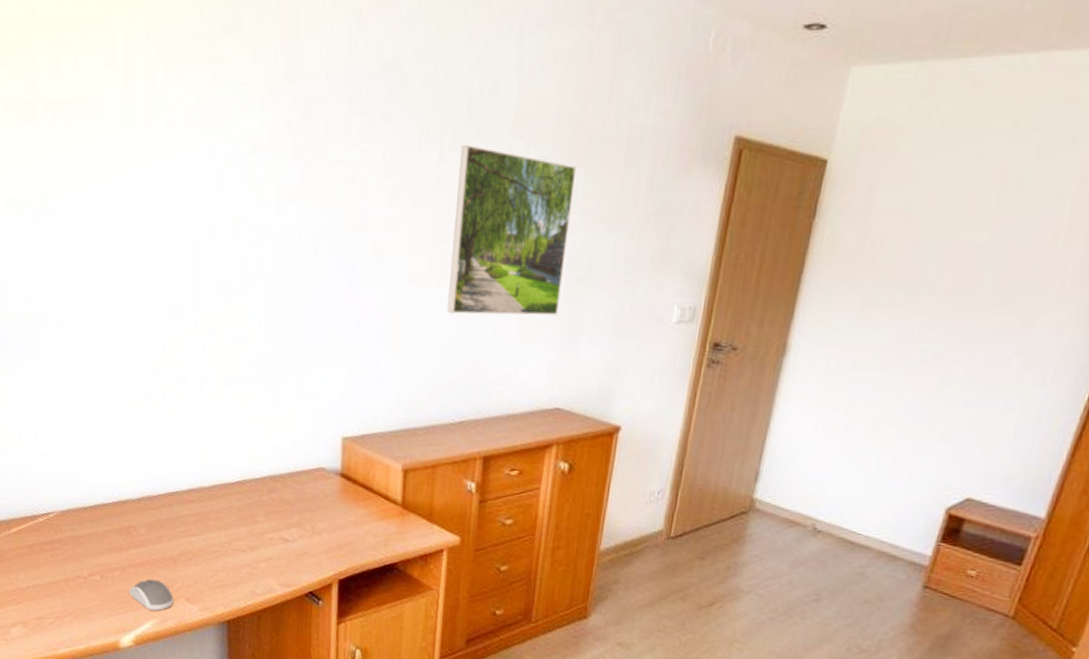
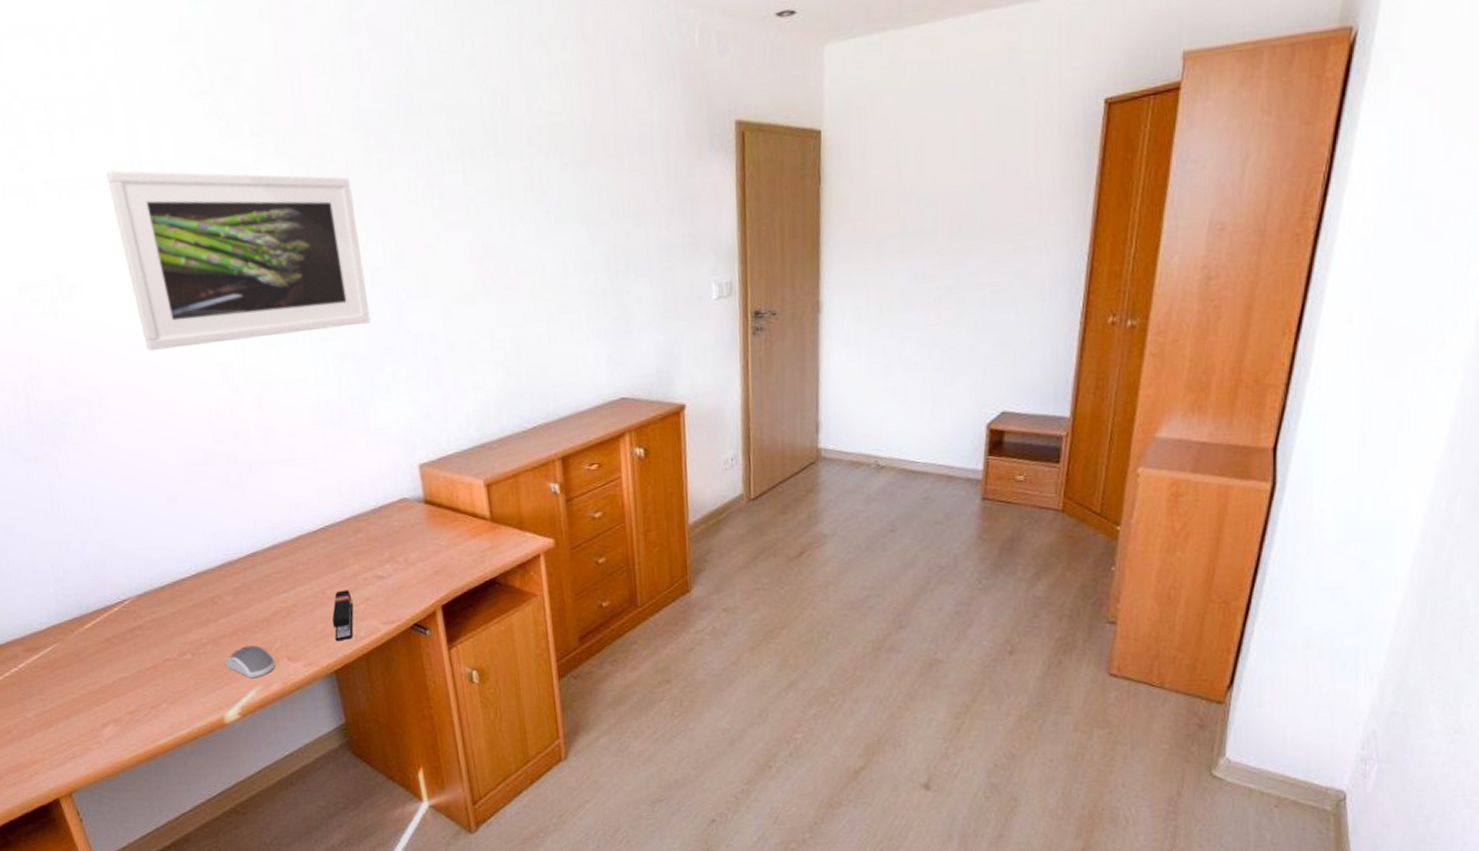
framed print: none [100,100,327,289] -> present [106,170,371,350]
stapler: none [233,545,255,594] -> present [332,590,354,642]
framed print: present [447,144,577,316] -> none [482,163,606,326]

